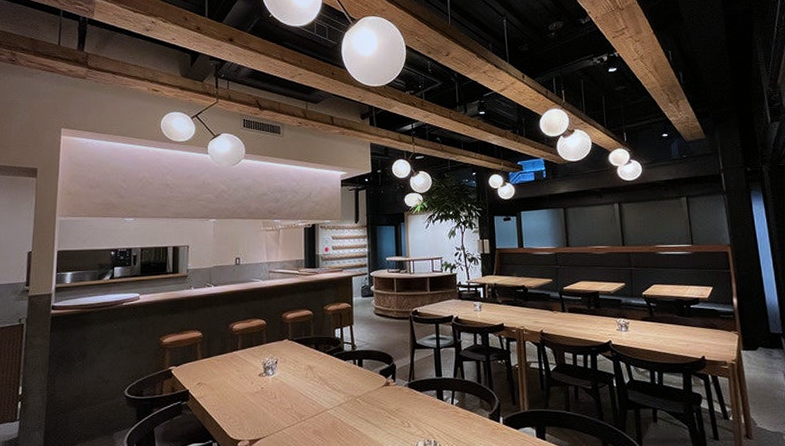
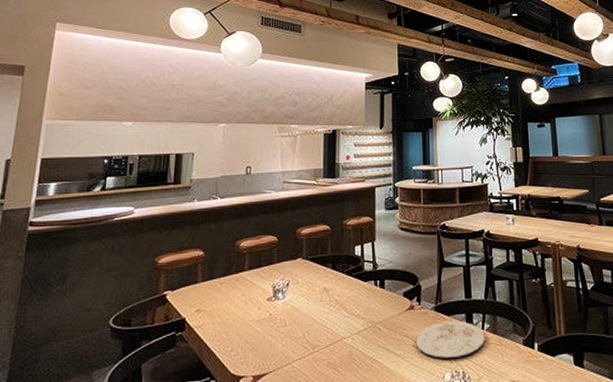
plate: none [392,396,454,429] -> present [416,320,485,358]

